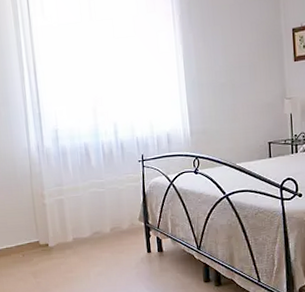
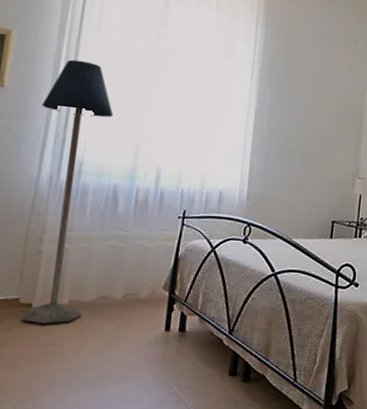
floor lamp: none [17,45,85,258] -> present [22,59,114,324]

